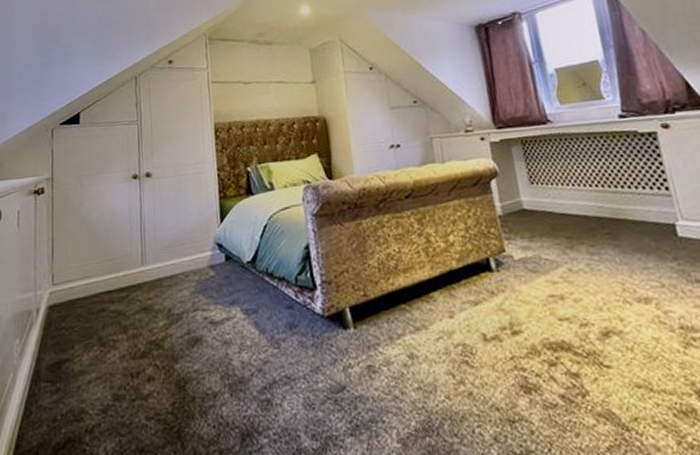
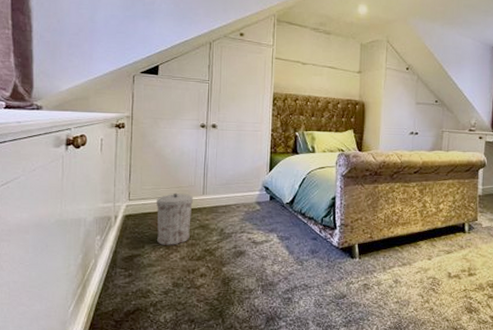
trash can: none [85,267,130,342] -> present [156,193,193,245]

